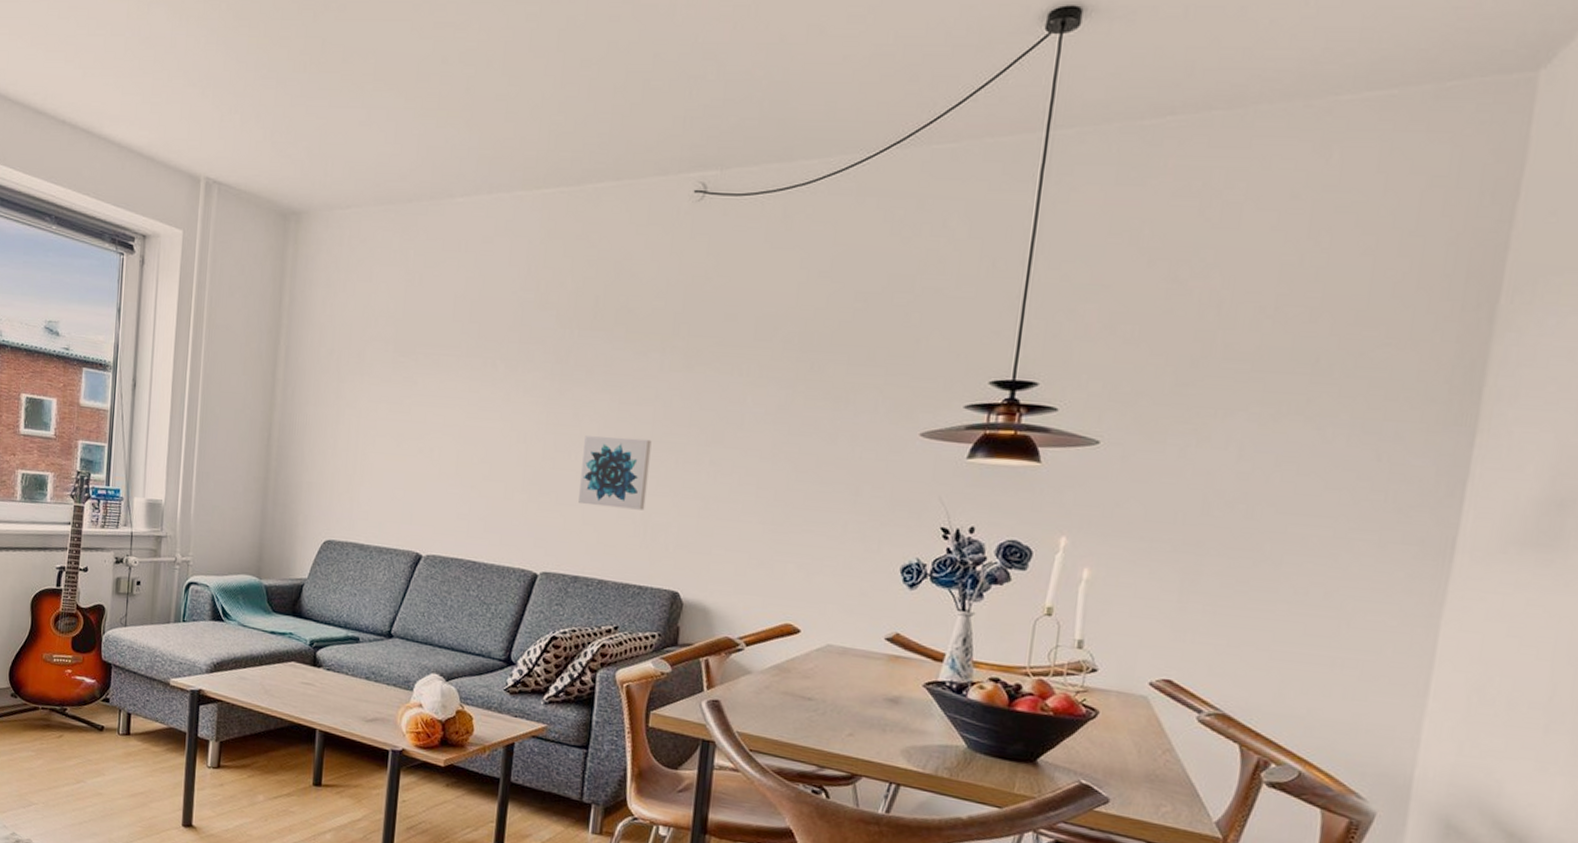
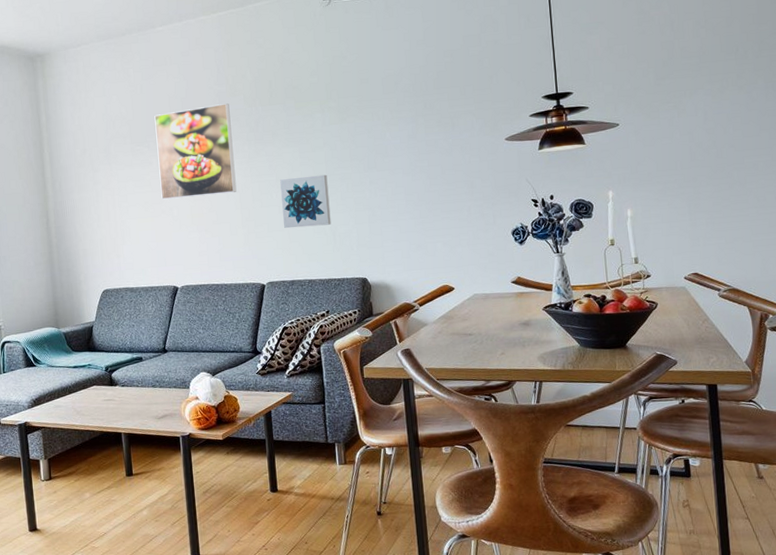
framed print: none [421,317,535,442] -> present [154,103,237,200]

